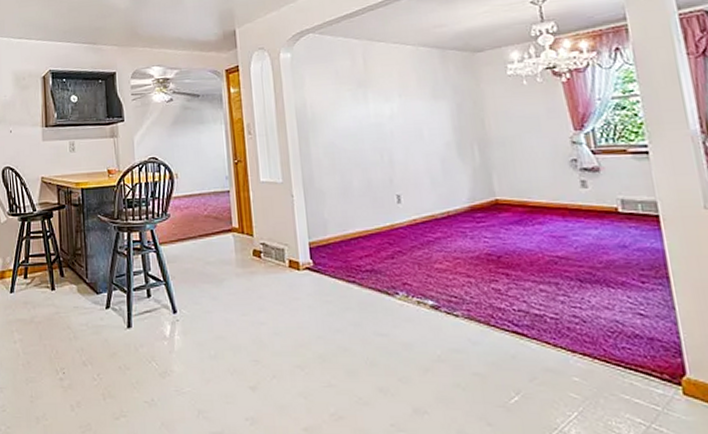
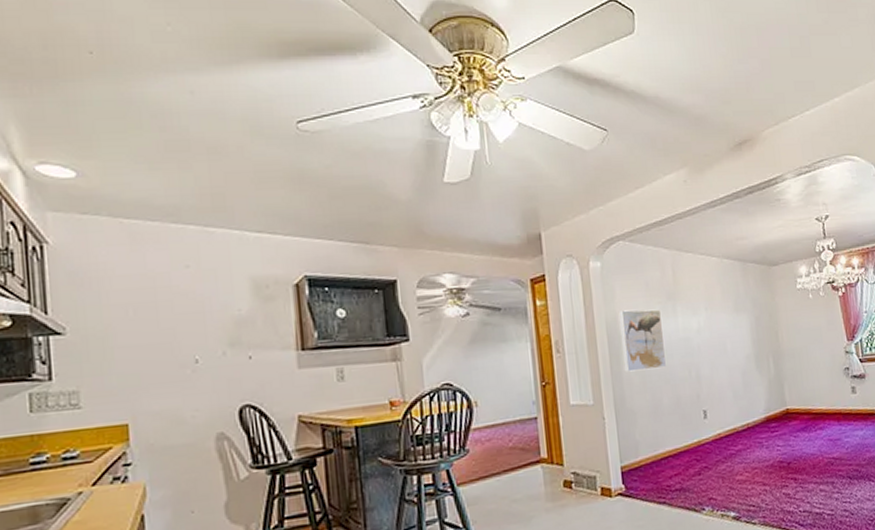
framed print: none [308,96,358,154] -> present [618,309,667,372]

